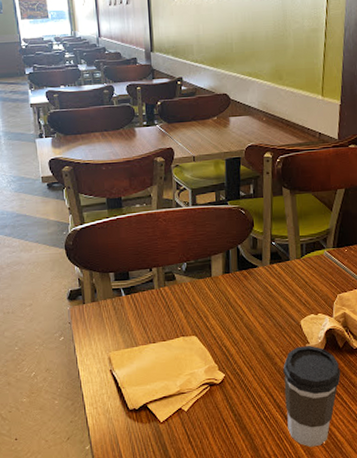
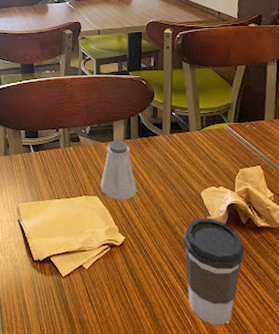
saltshaker: none [198,275,237,338] -> present [100,140,137,200]

